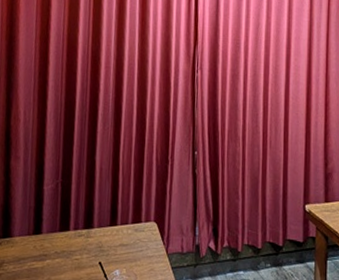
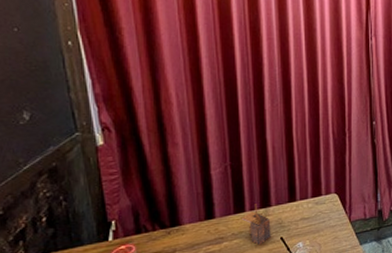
architectural model: none [66,224,92,267] -> present [242,204,271,245]

